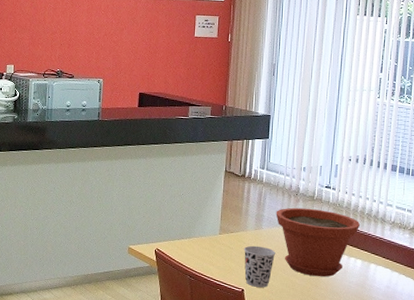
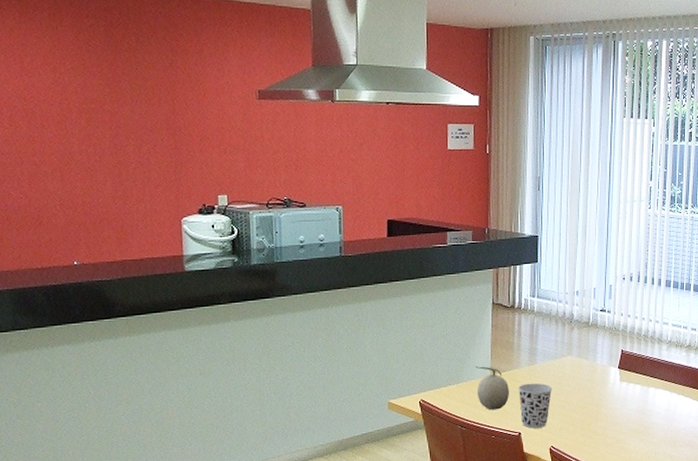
fruit: none [207,225,236,266] -> present [476,366,510,410]
plant pot: present [276,207,361,277] -> none [550,335,638,409]

